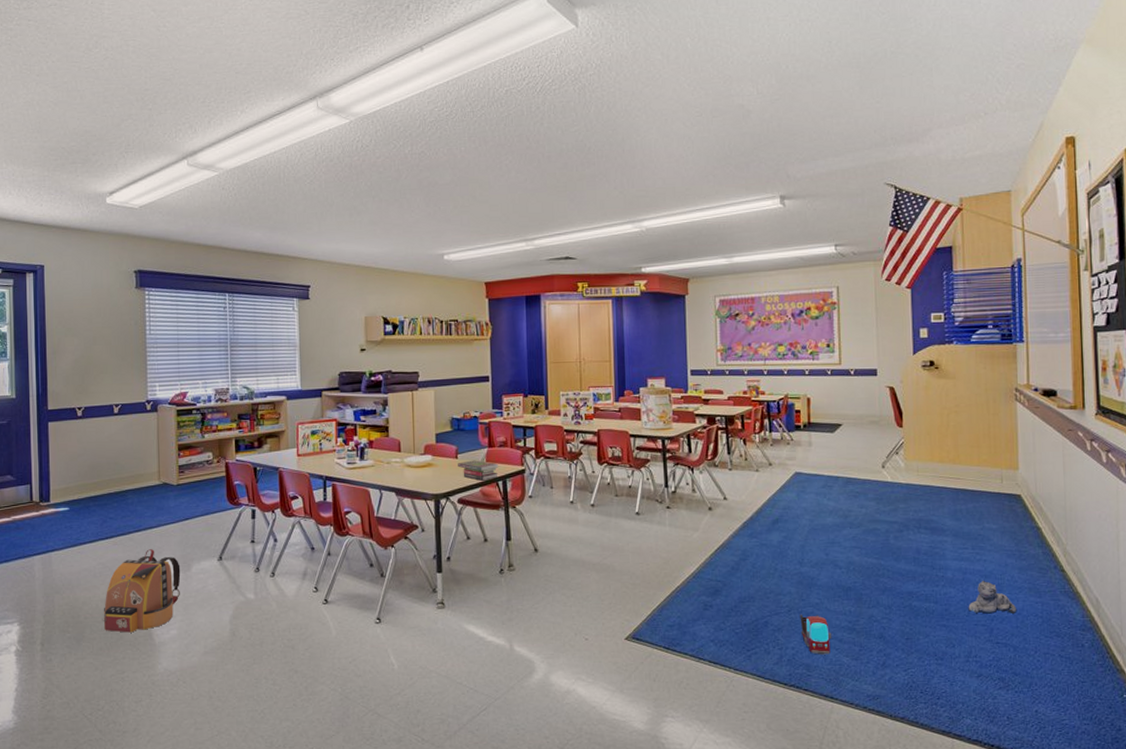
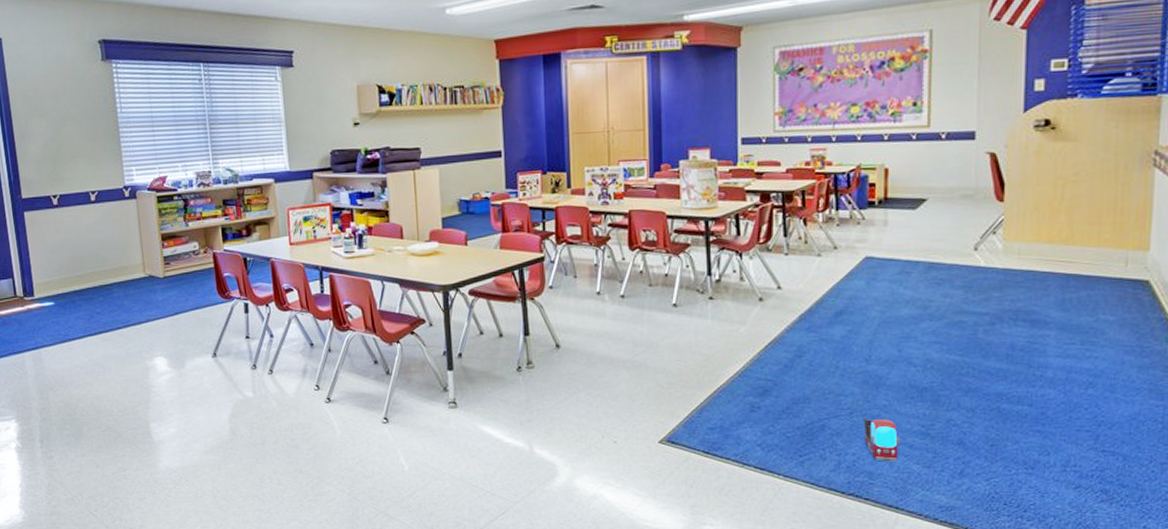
backpack: present [102,549,181,633] -> none [98,345,176,431]
books: present [458,460,498,481] -> none [468,247,514,270]
plush toy: present [968,580,1017,614] -> none [1070,380,1132,418]

